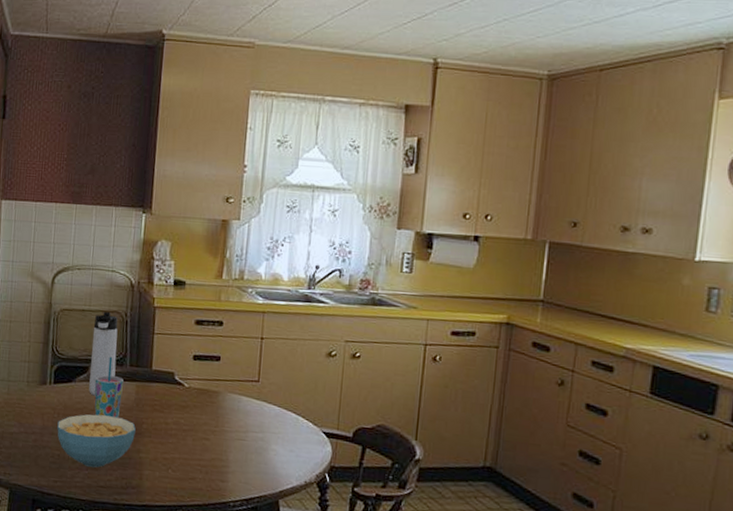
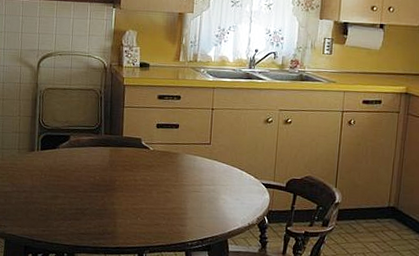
cereal bowl: present [57,414,136,468] -> none [44,174,110,218]
thermos bottle: present [89,312,118,396] -> none [70,90,94,160]
cup: present [94,356,124,418] -> none [75,126,99,177]

